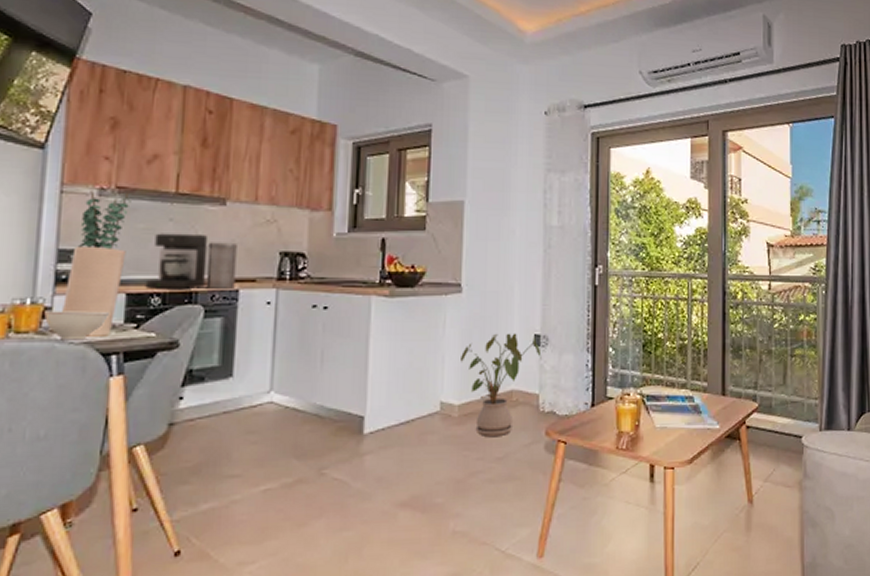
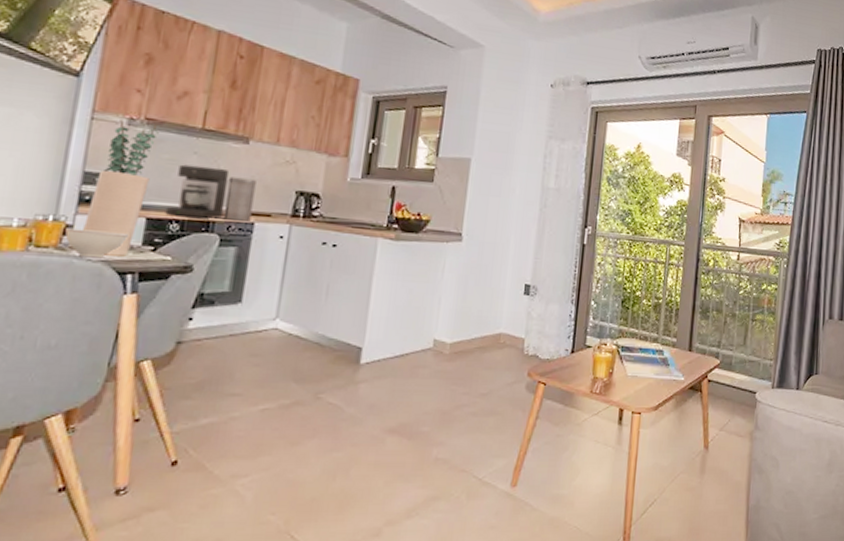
house plant: present [461,333,542,438] -> none [456,280,530,375]

